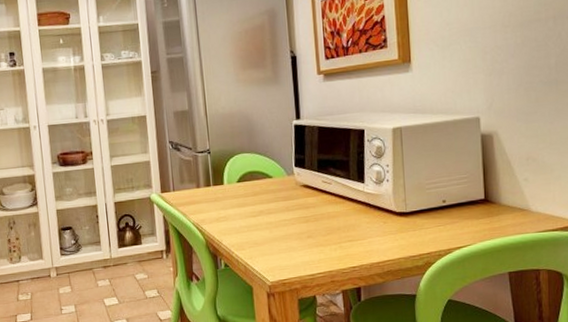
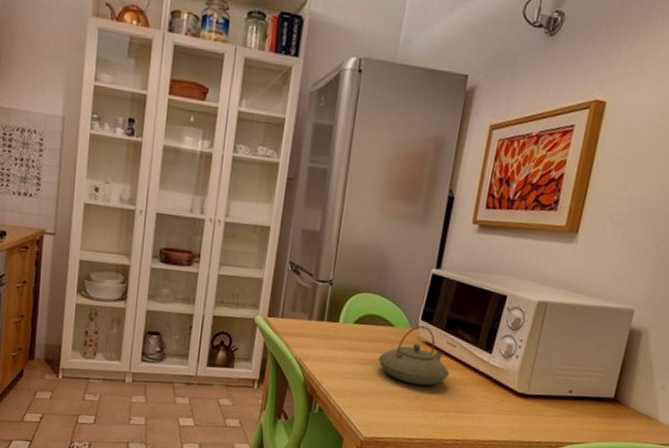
teapot: none [266,172,332,225] -> present [378,326,450,386]

